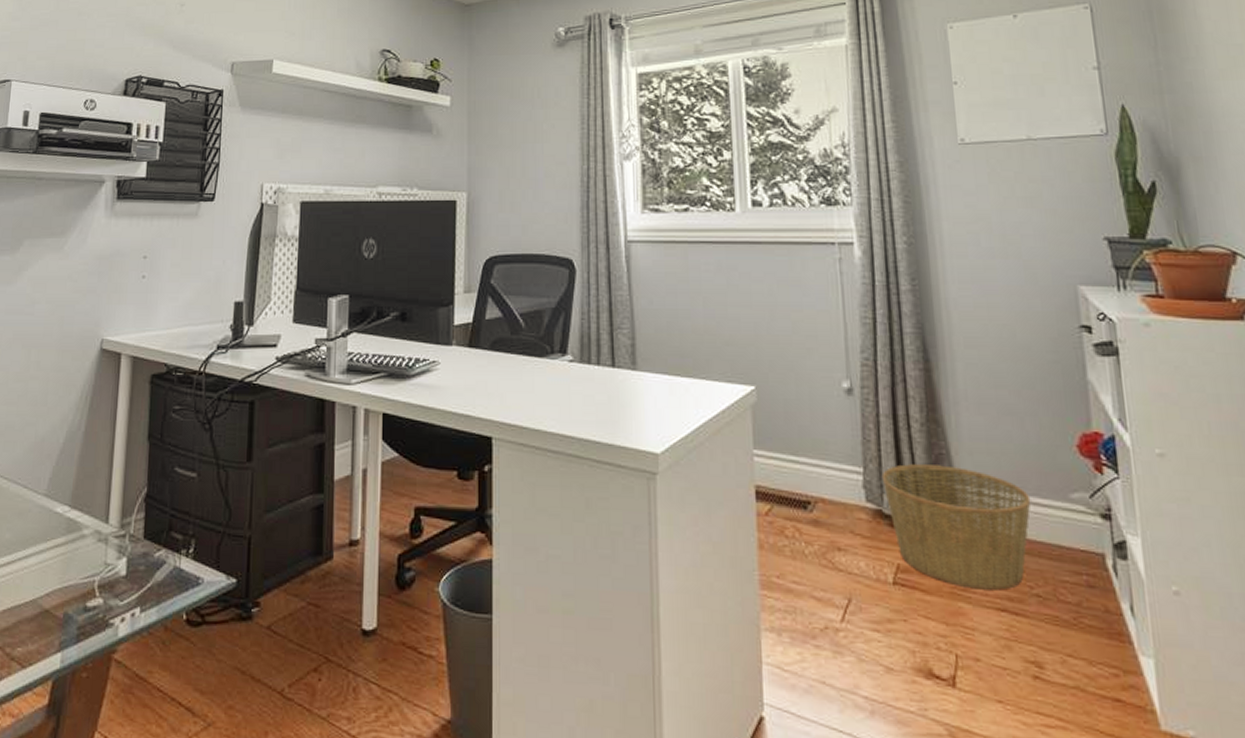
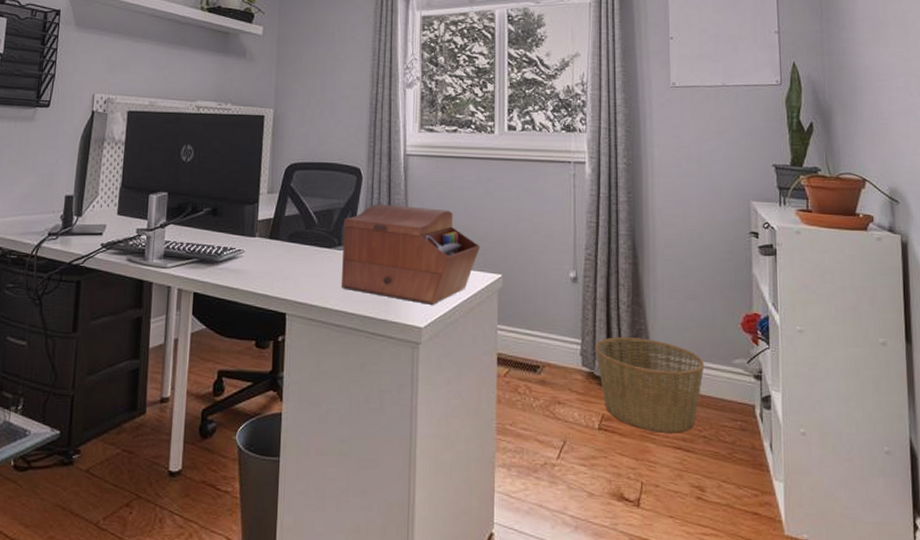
sewing box: none [556,302,726,425] -> present [342,204,481,305]

